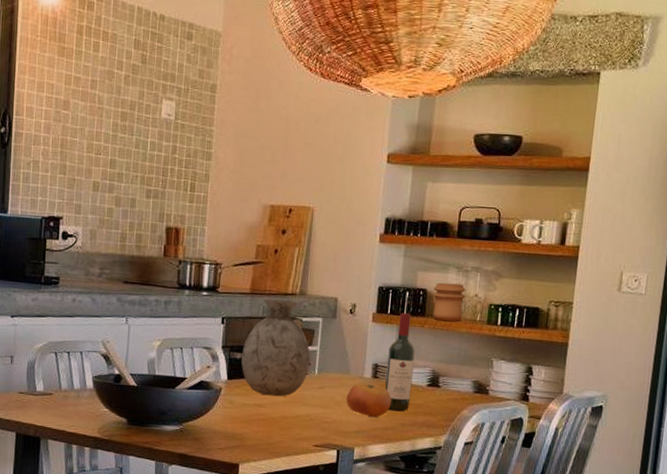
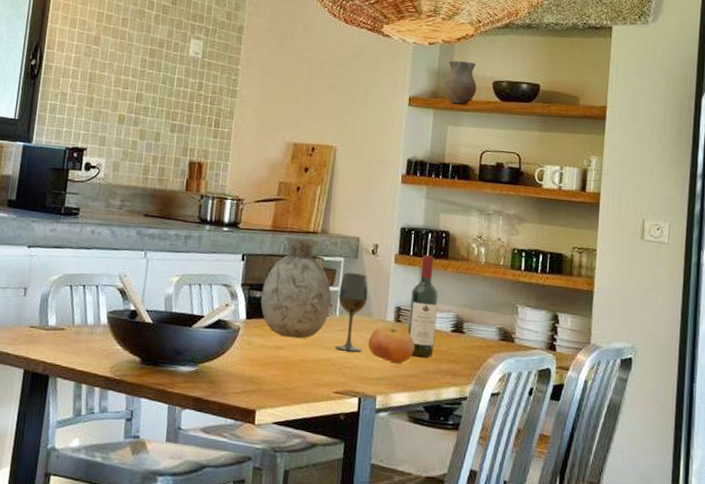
wine glass: none [313,332,347,408] -> present [334,272,369,352]
ceramic pitcher: none [423,114,458,162] -> present [444,60,477,106]
jar: present [433,282,466,323] -> none [455,225,489,266]

